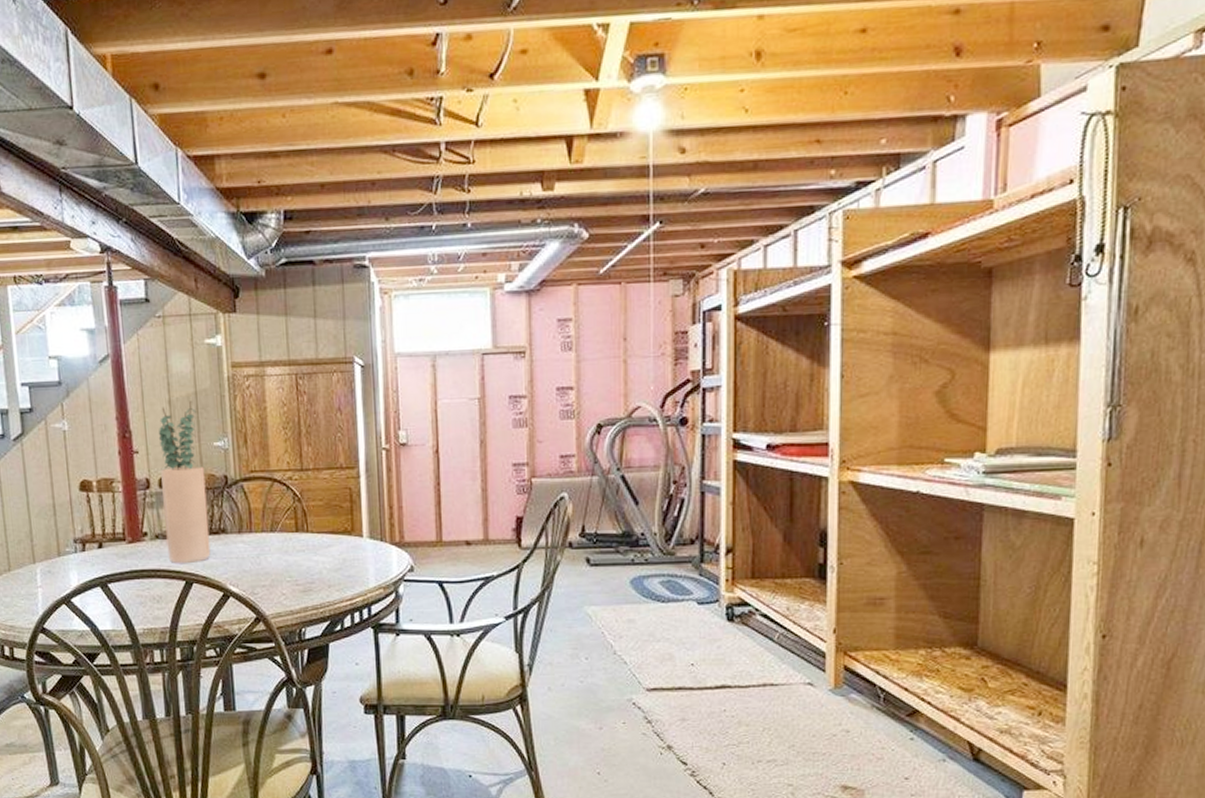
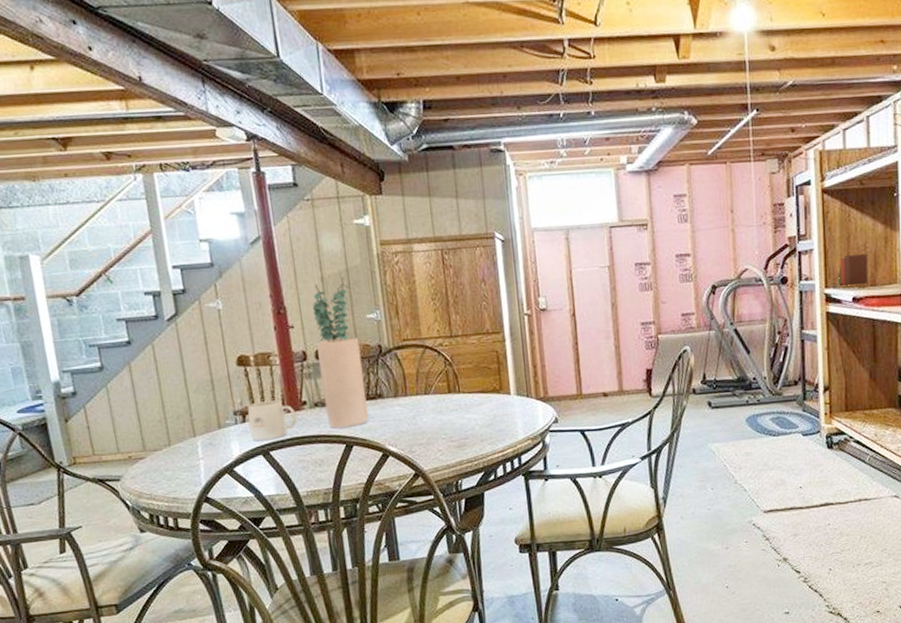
mug: none [87,529,137,572] -> present [247,400,297,442]
books: none [749,394,788,431] -> present [837,254,869,286]

